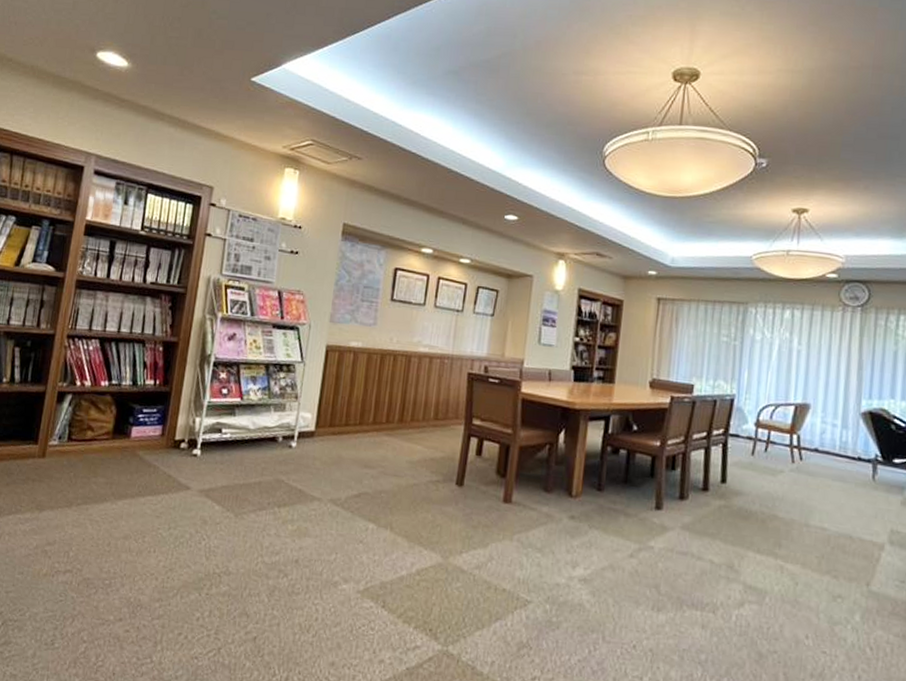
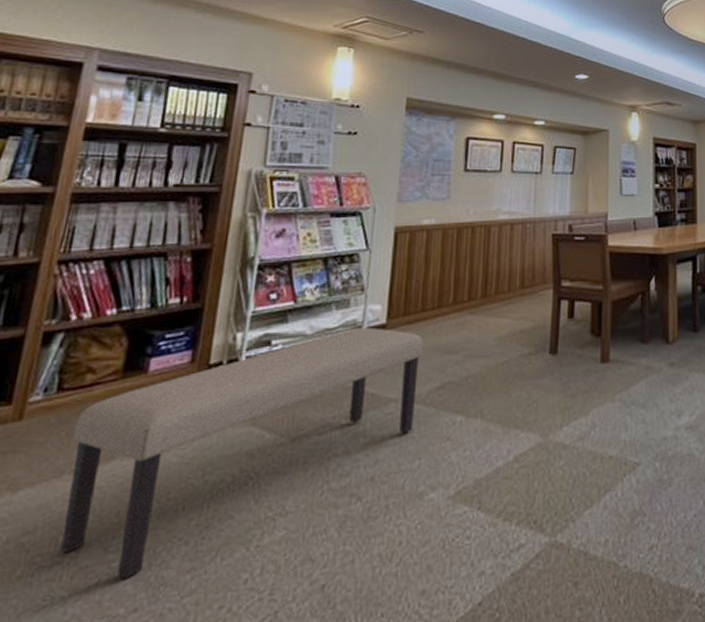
bench: none [71,430,345,595] -> present [60,327,424,579]

